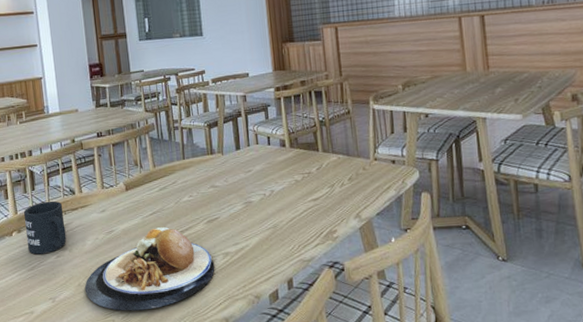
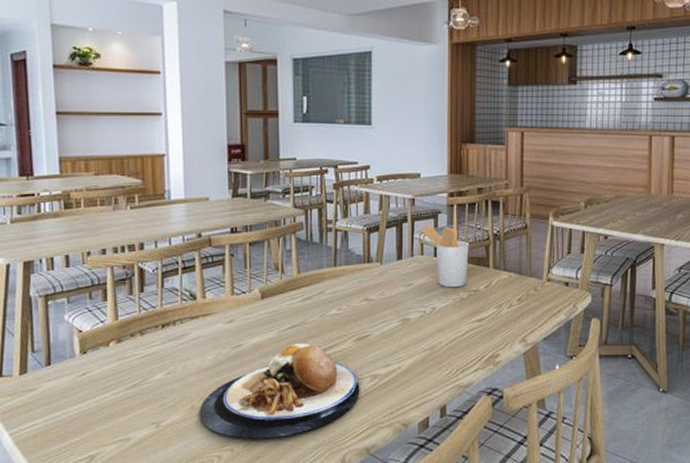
mug: present [24,201,67,255] -> none [127,306,181,370]
utensil holder: none [252,117,300,172] -> present [419,224,469,288]

